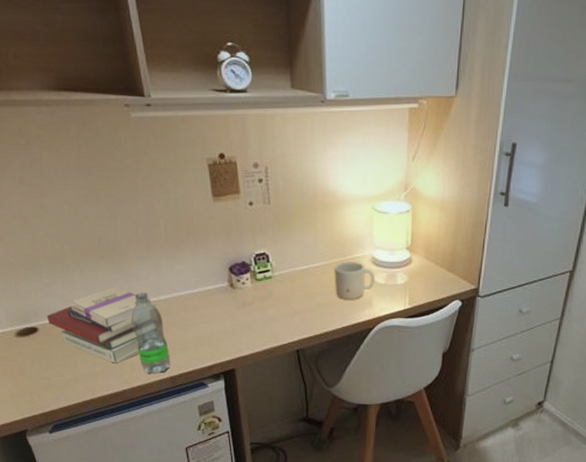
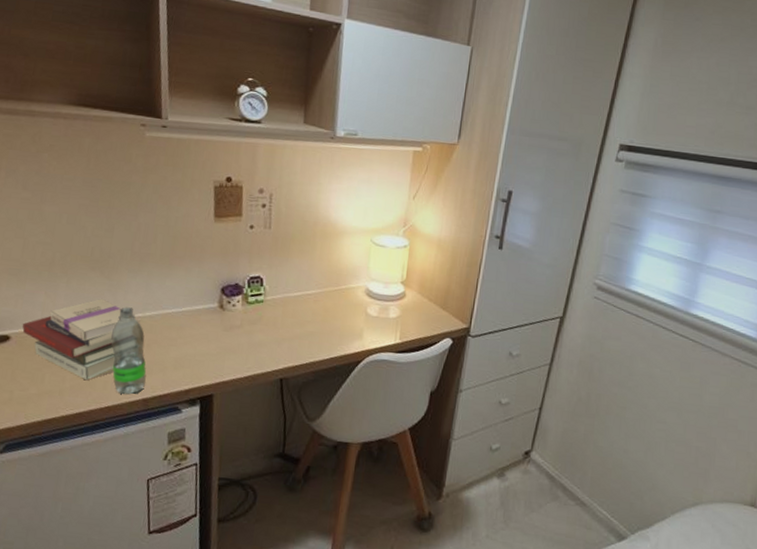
mug: present [334,261,375,300] -> none [326,291,368,331]

